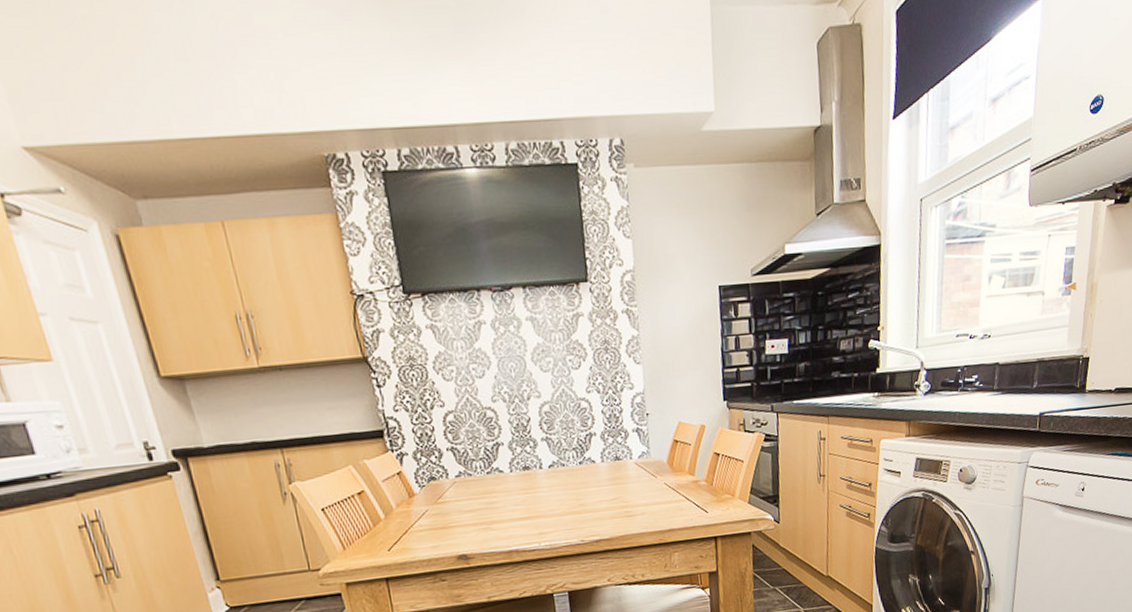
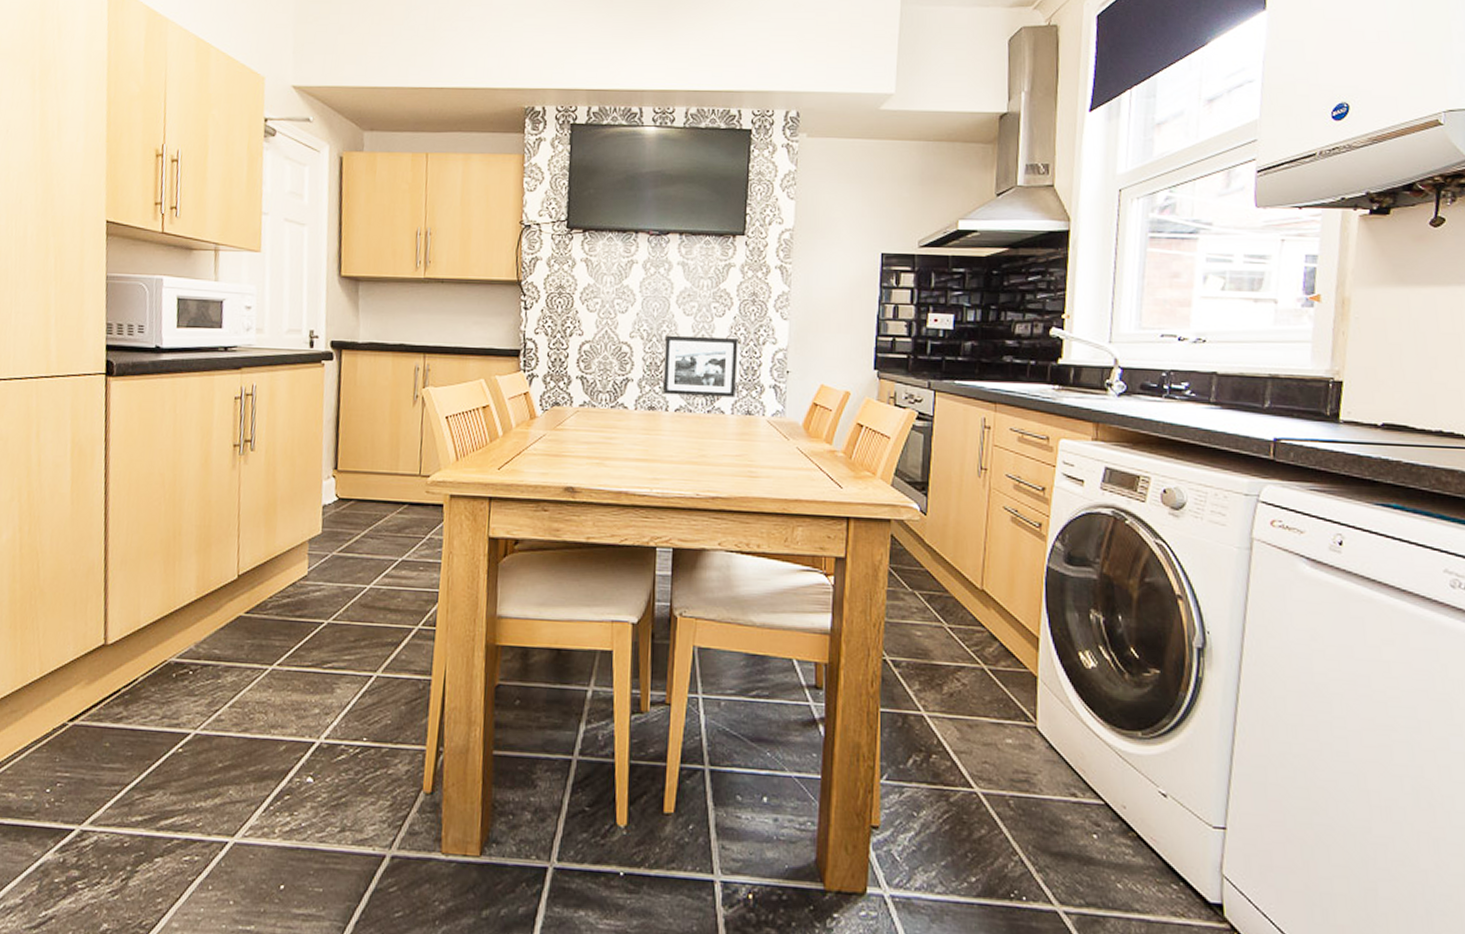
picture frame: none [527,389,603,453] -> present [663,335,738,398]

